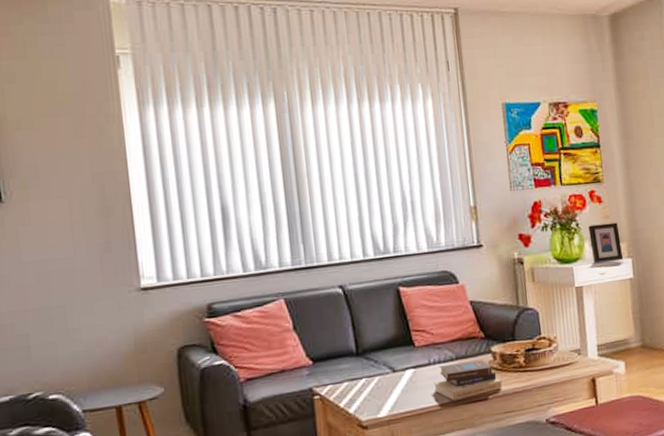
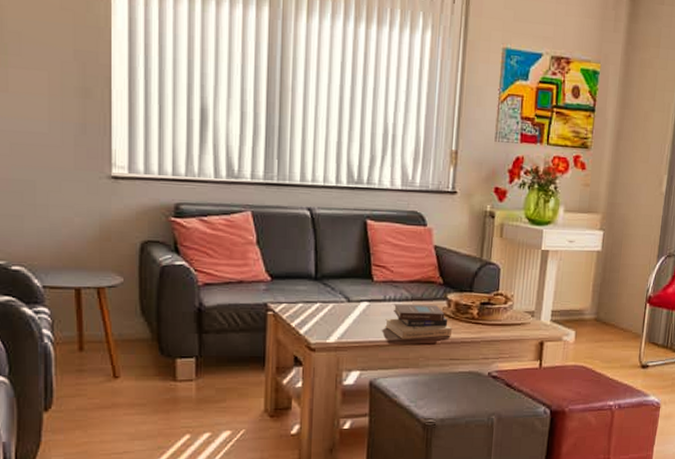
picture frame: present [588,222,624,264] -> none [565,191,597,232]

